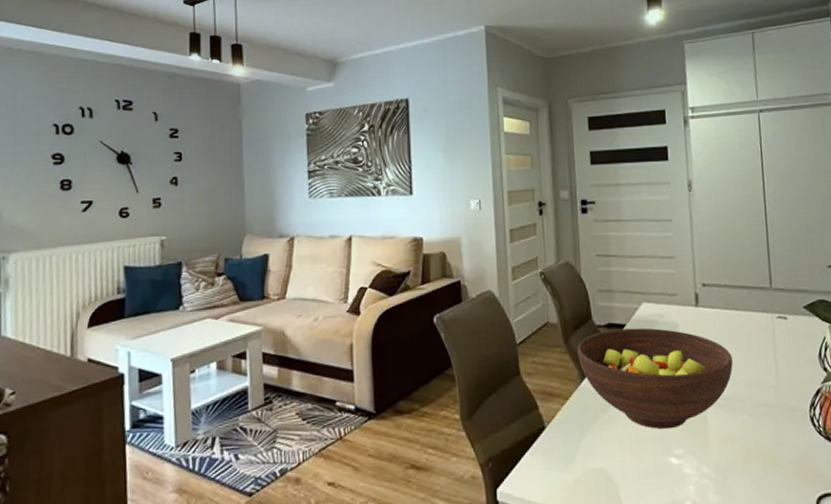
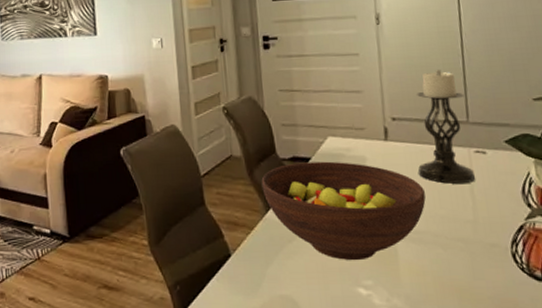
candle holder: none [725,236,778,349] -> present [417,69,476,184]

